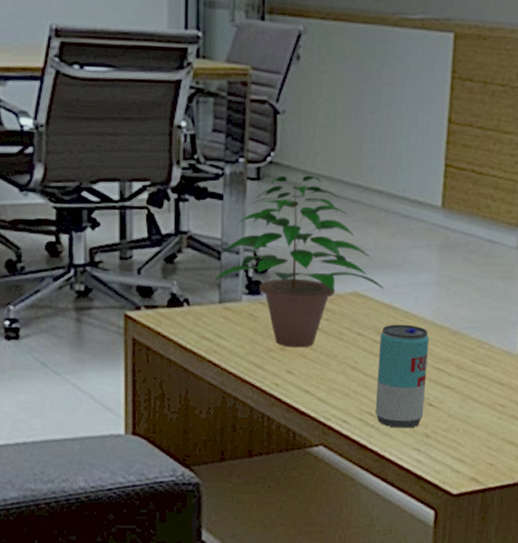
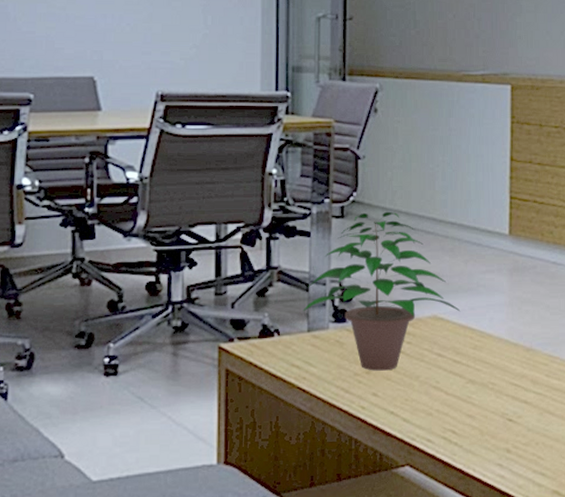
beverage can: present [375,324,430,428] -> none [457,344,505,445]

